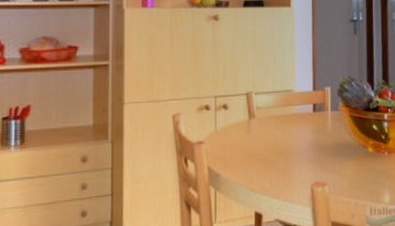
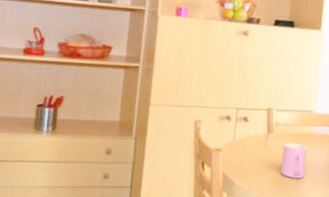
cup: none [266,126,292,163] -> present [281,142,307,179]

